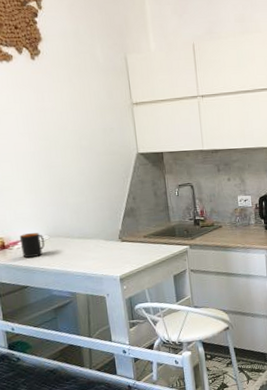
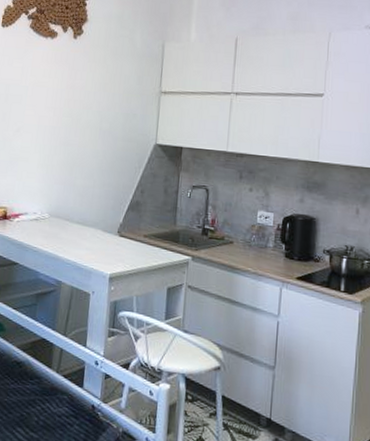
mug: present [19,232,45,258] -> none [20,207,44,234]

